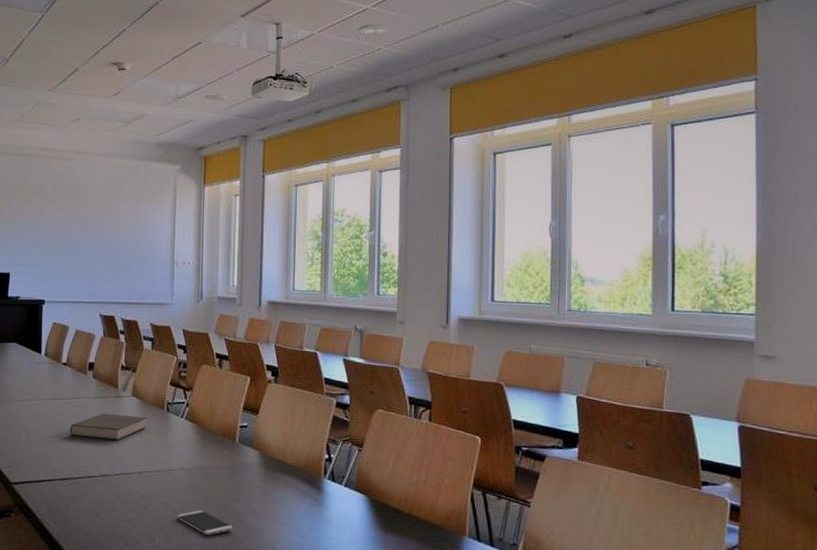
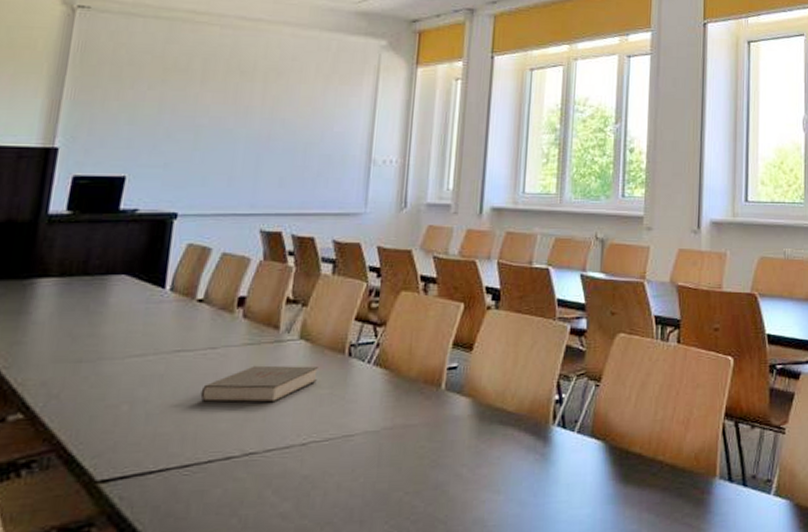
smartphone: present [177,510,233,535] -> none [353,486,432,520]

